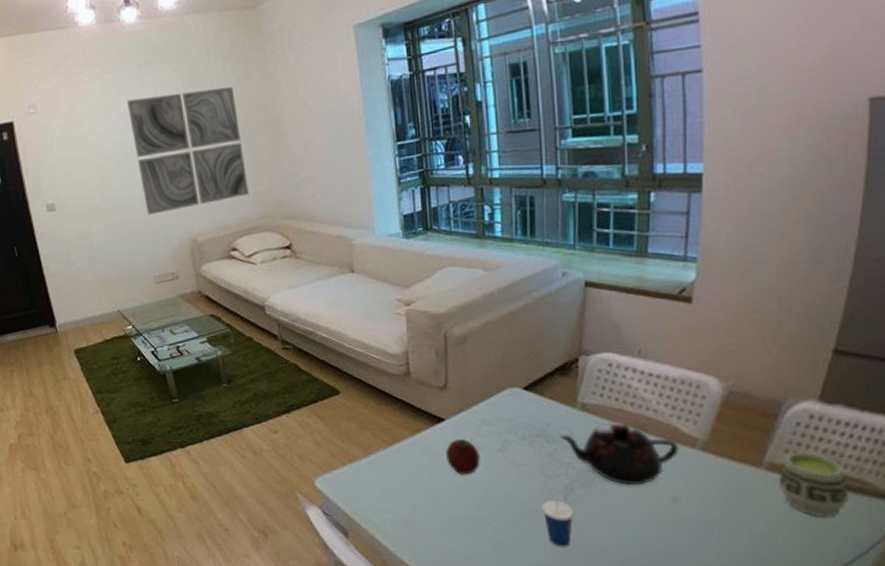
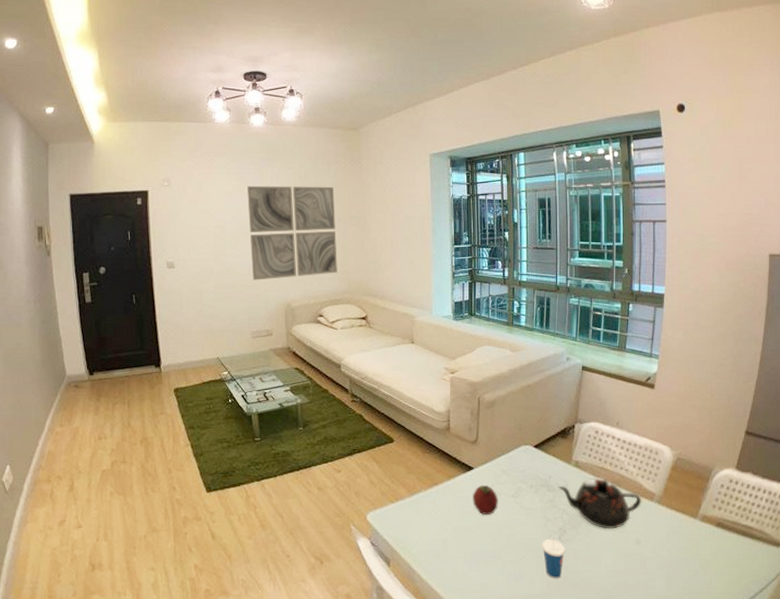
cup: present [778,452,850,518] -> none [708,508,755,560]

